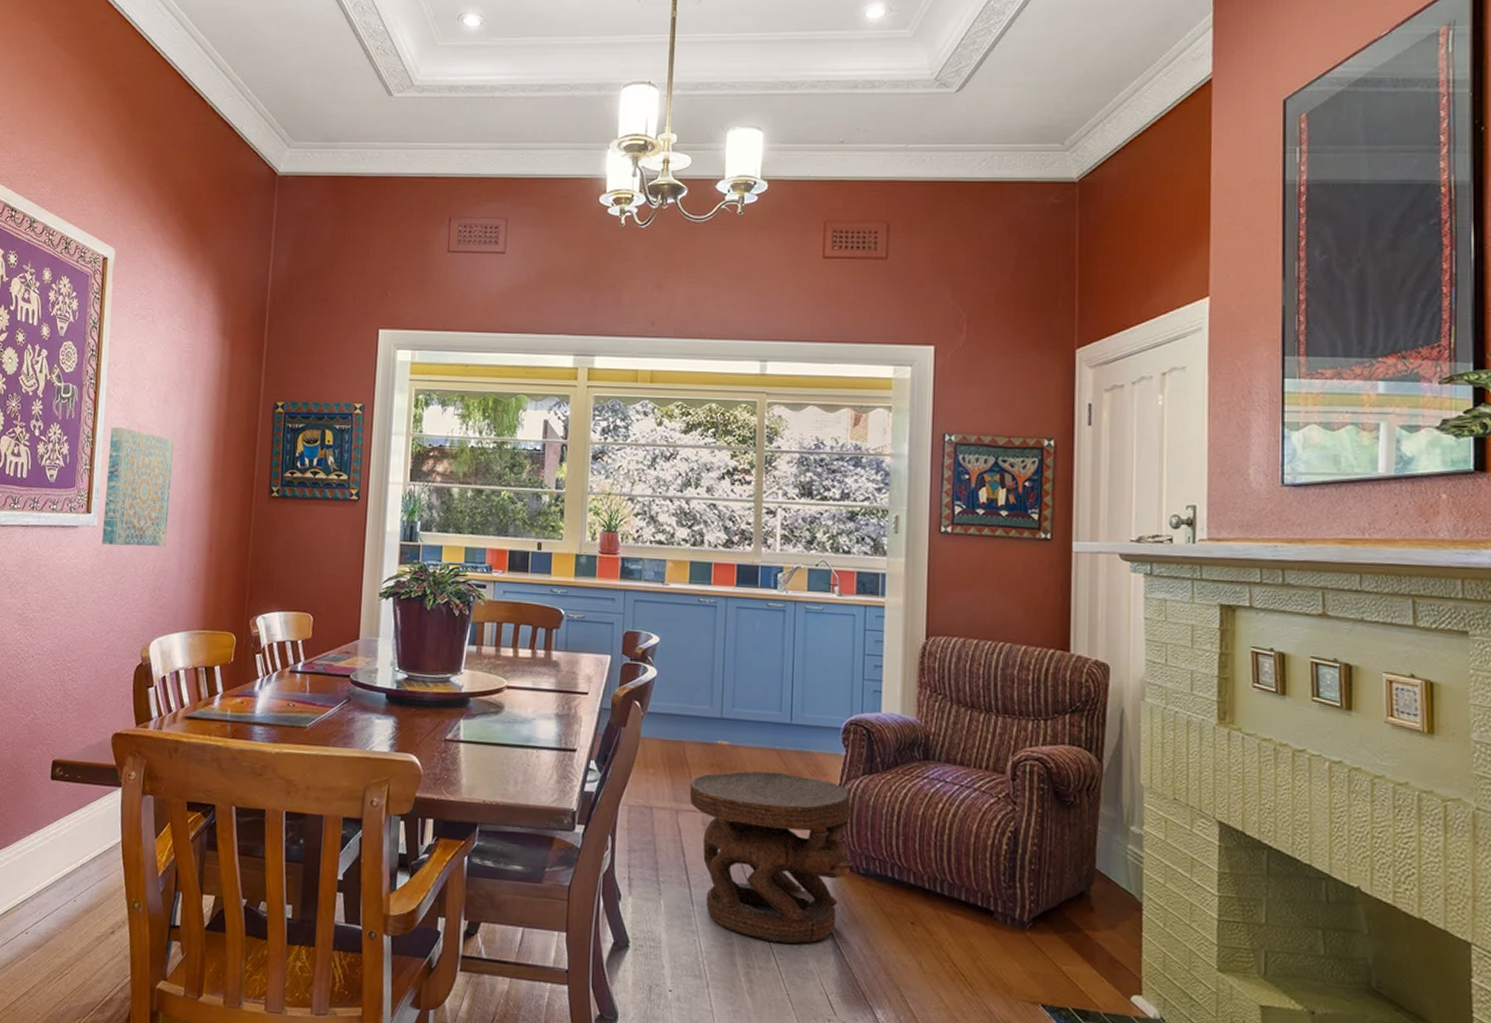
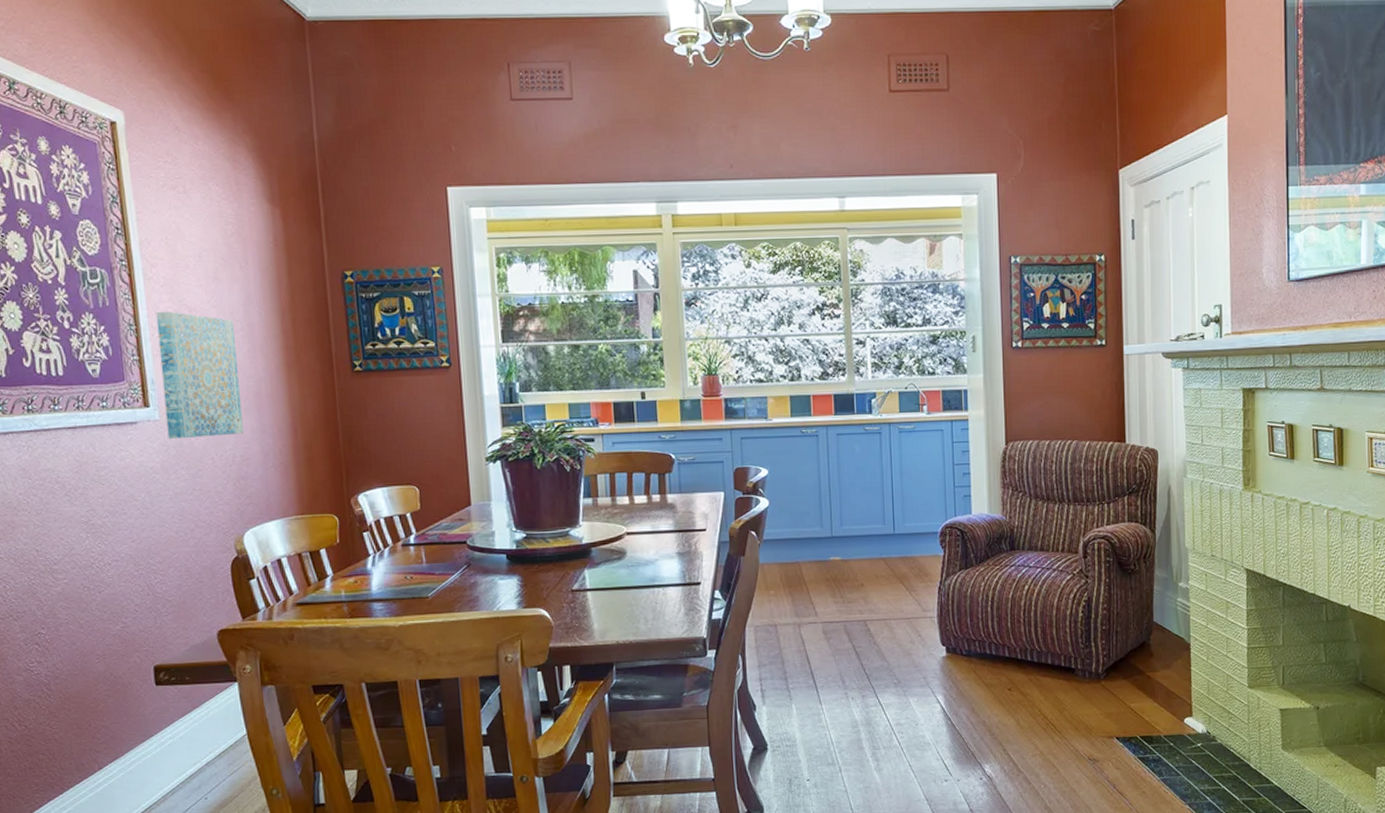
side table: present [689,771,854,944] -> none [808,577,958,724]

